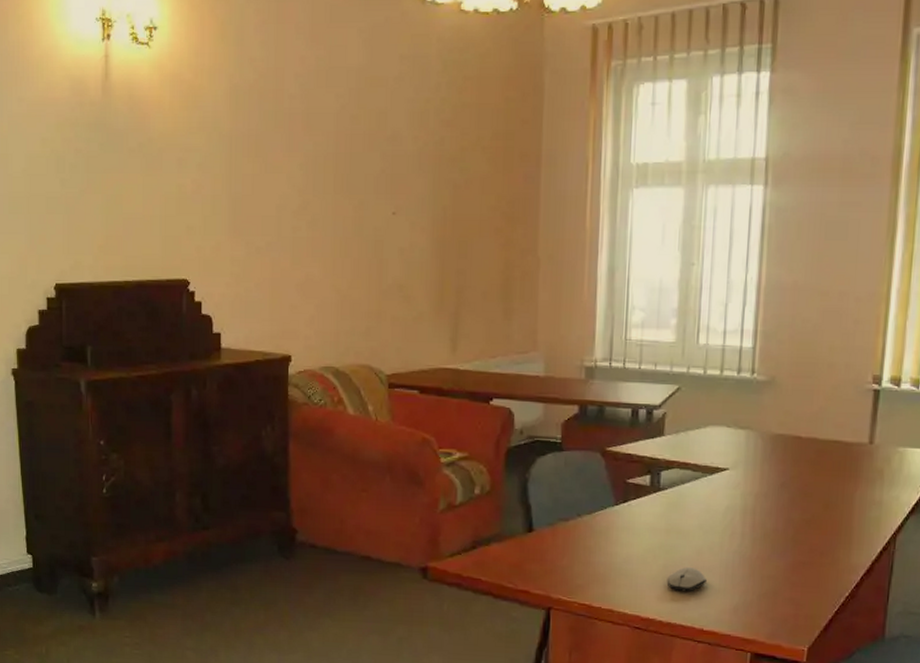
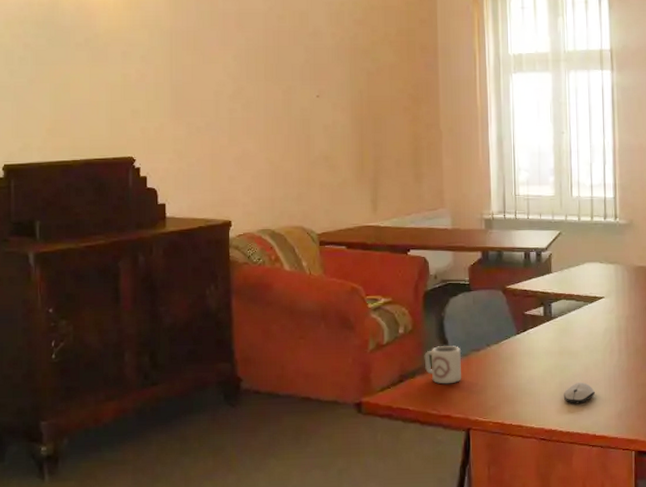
cup: none [502,512,547,556] -> present [424,346,462,384]

